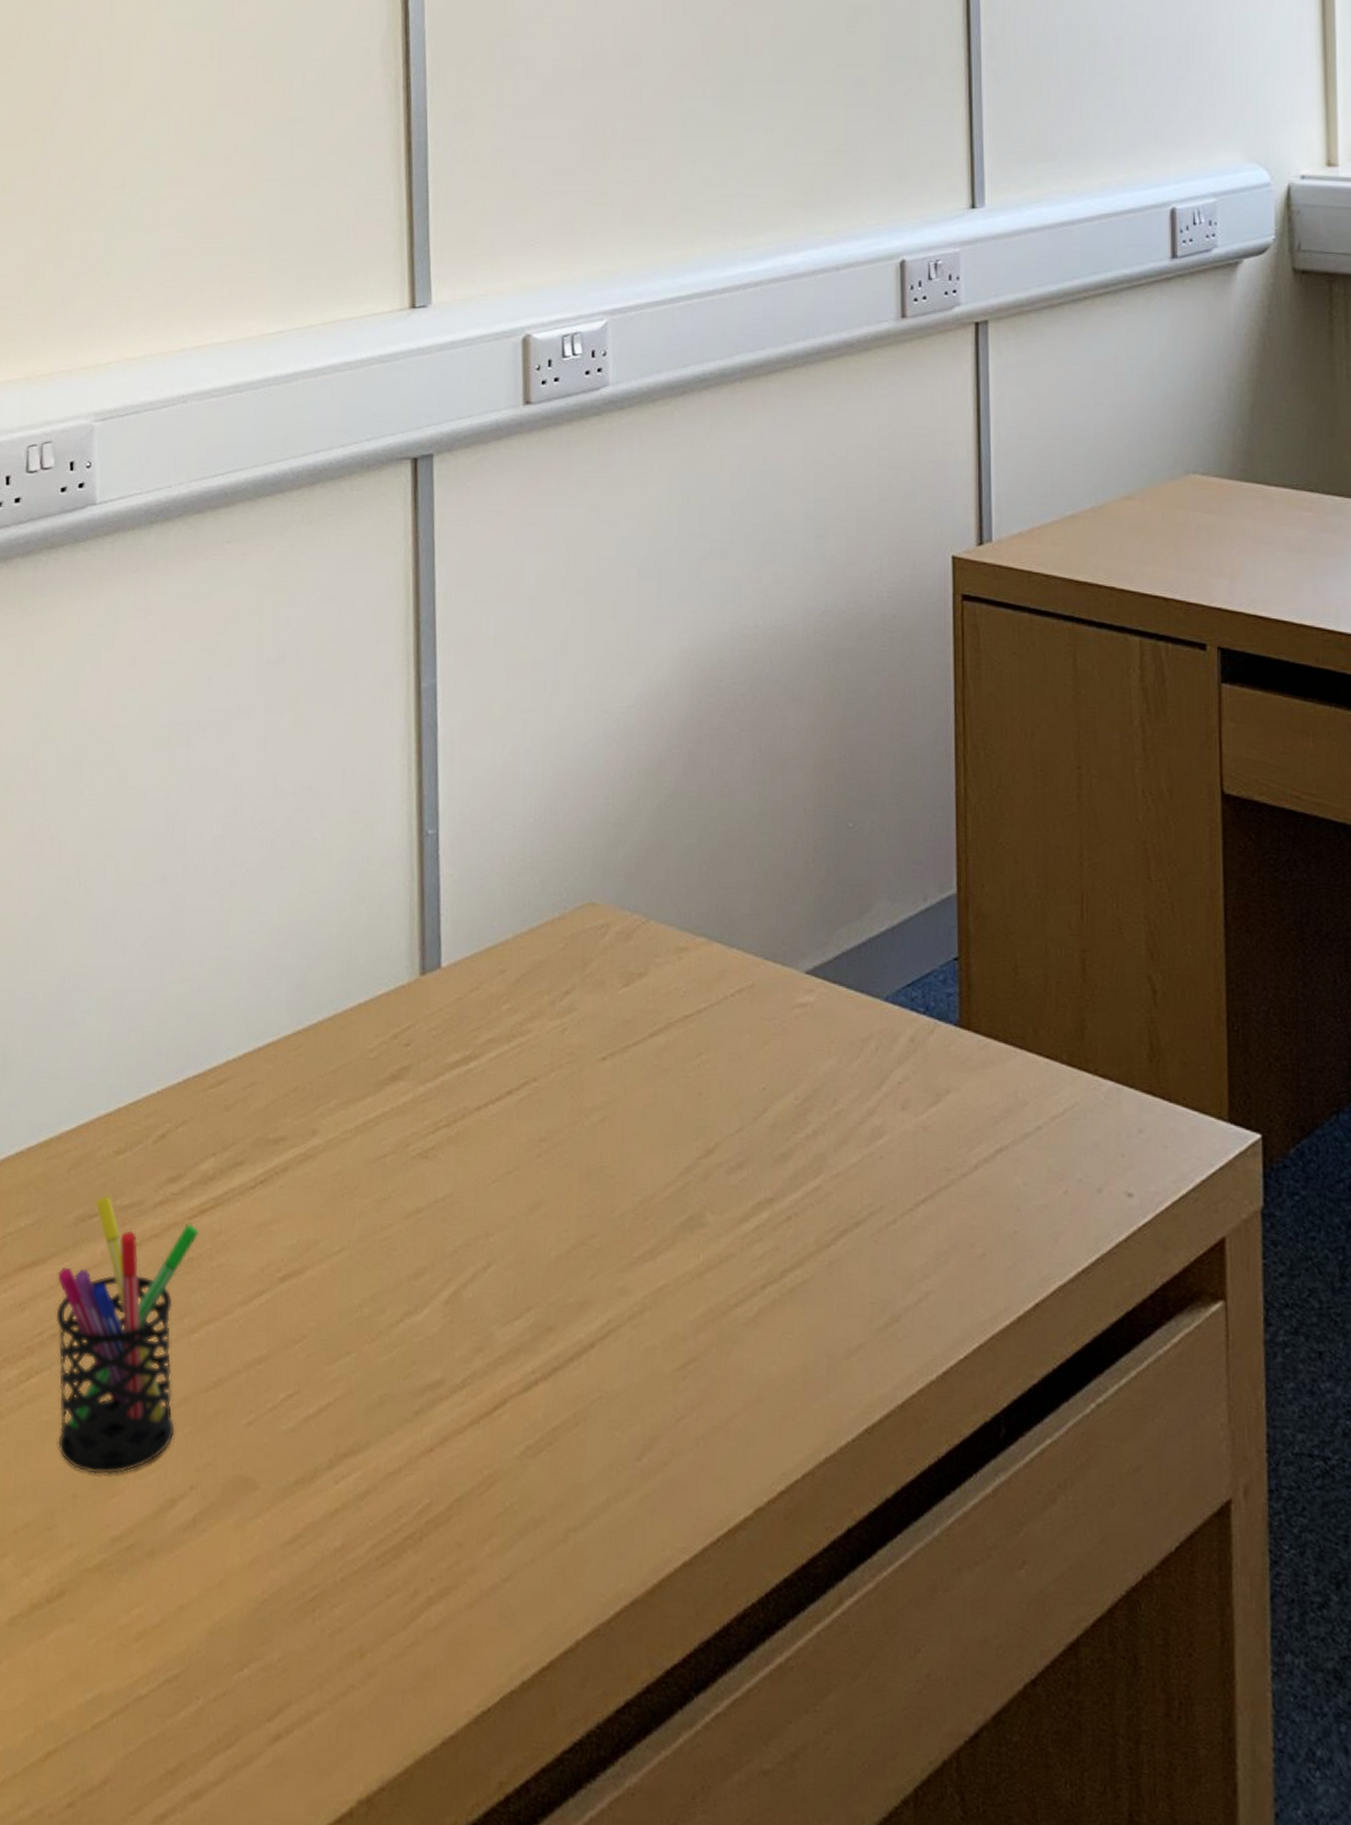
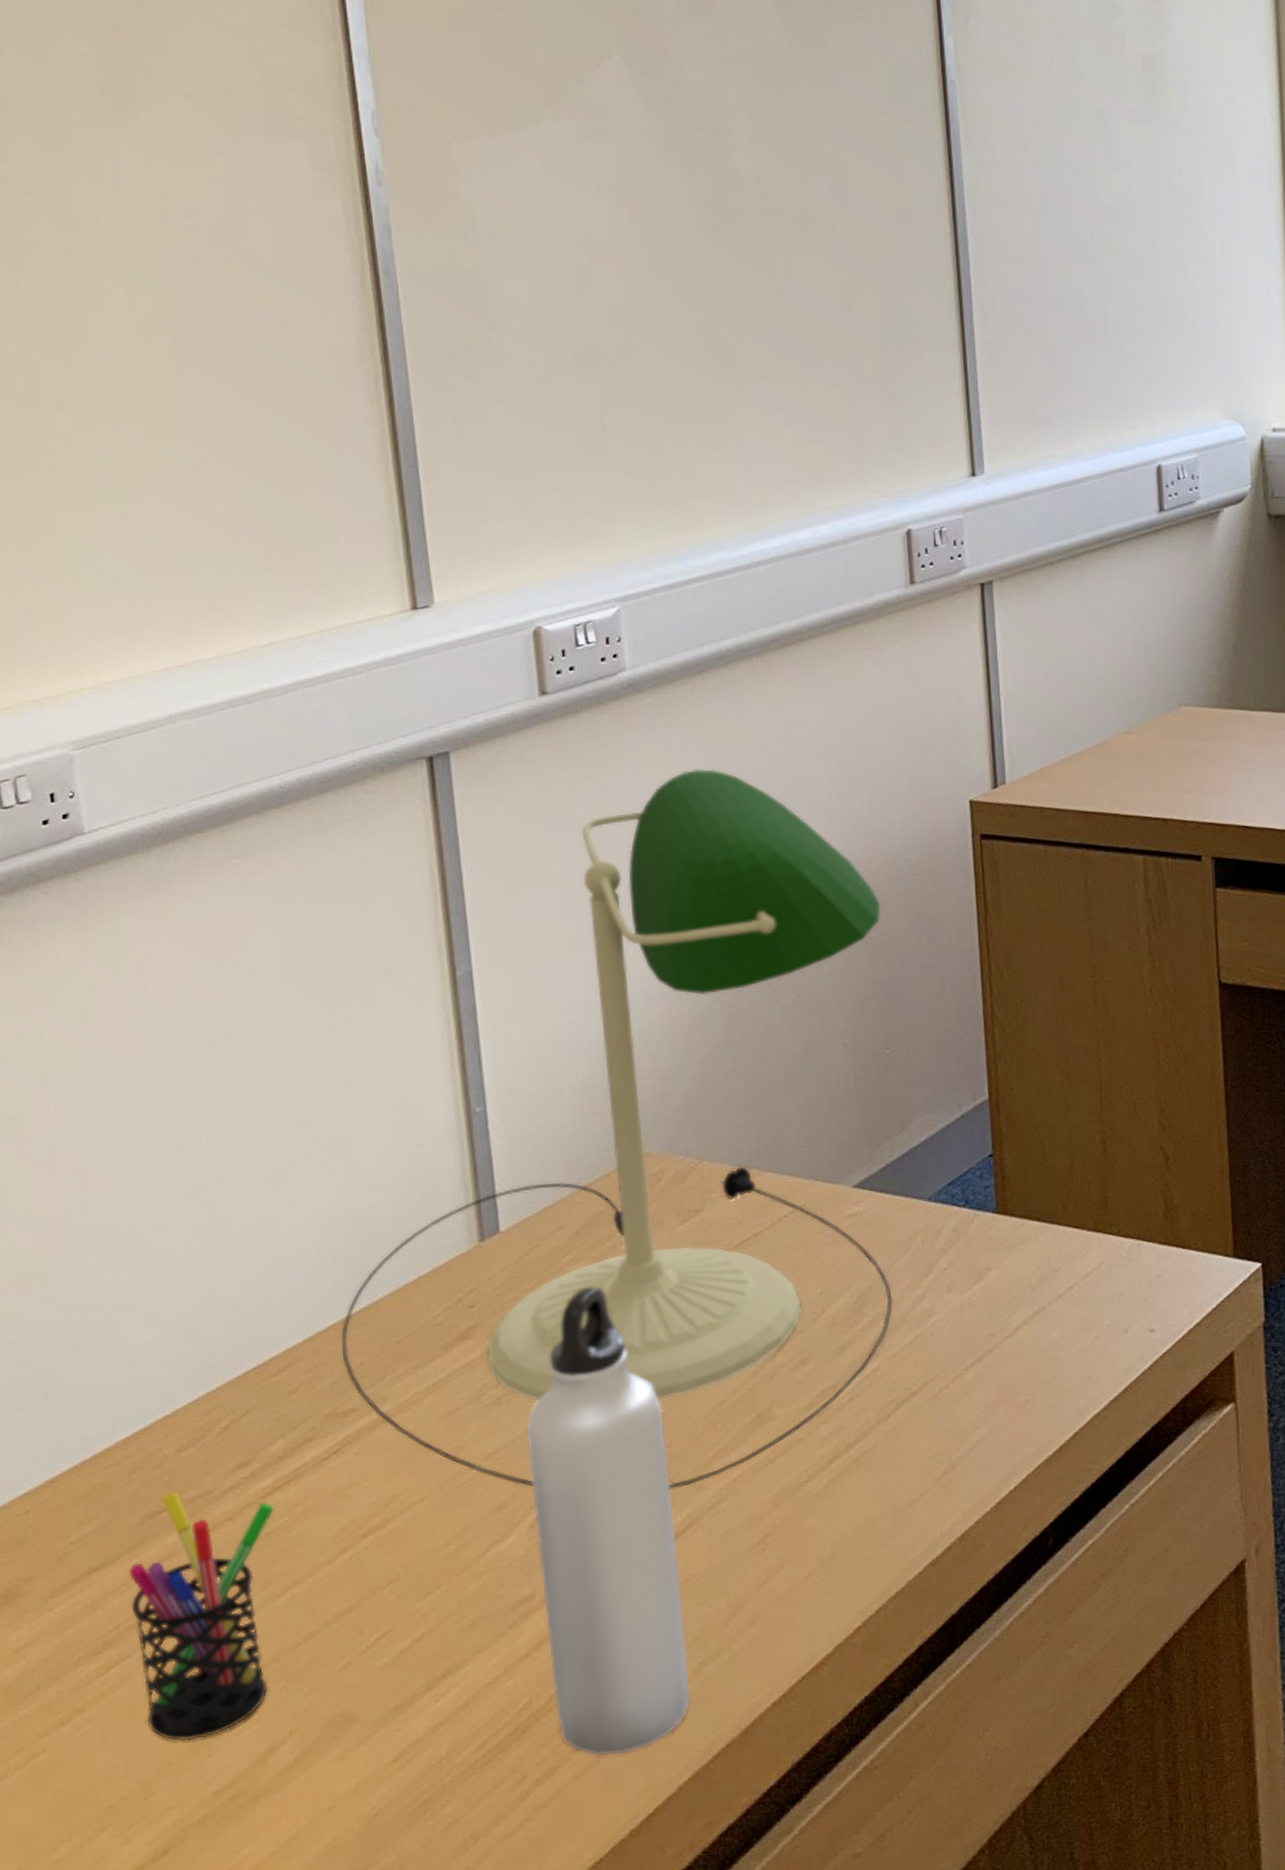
desk lamp: none [277,494,852,1289] -> present [340,768,894,1490]
water bottle: none [448,1042,596,1588] -> present [526,1287,690,1756]

